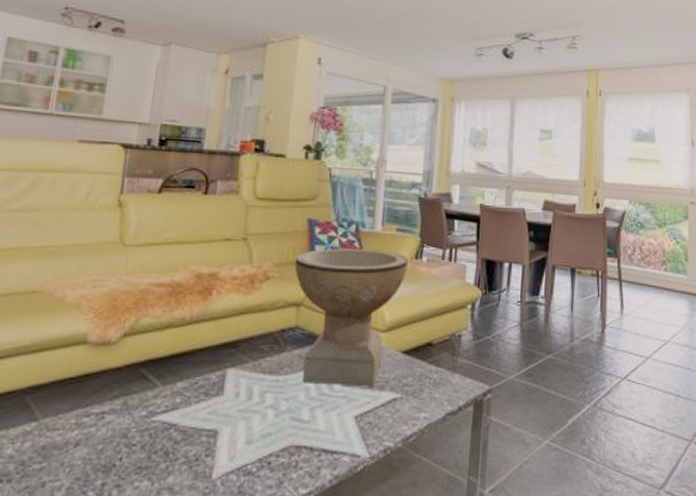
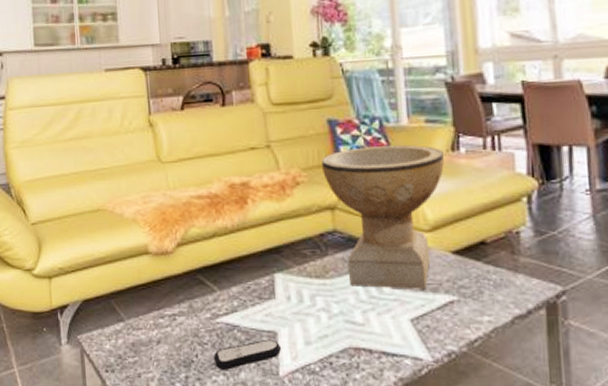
remote control: none [139,438,219,474] -> present [213,339,281,370]

